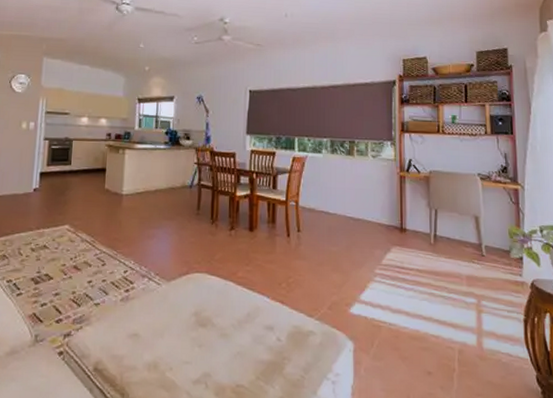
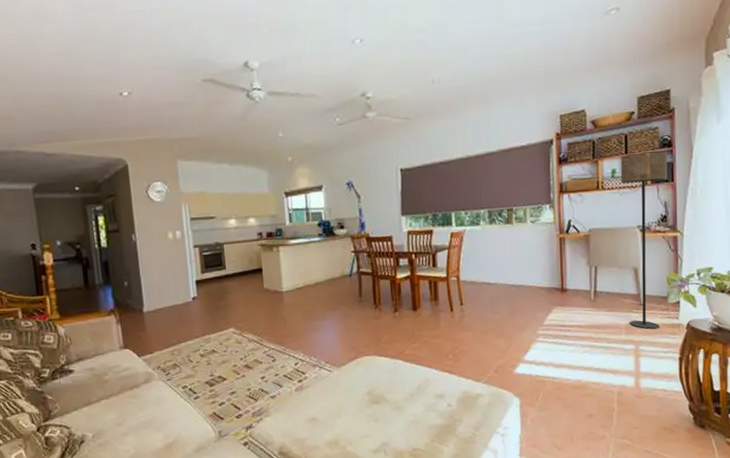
floor lamp: none [460,102,507,284] -> present [620,150,668,330]

